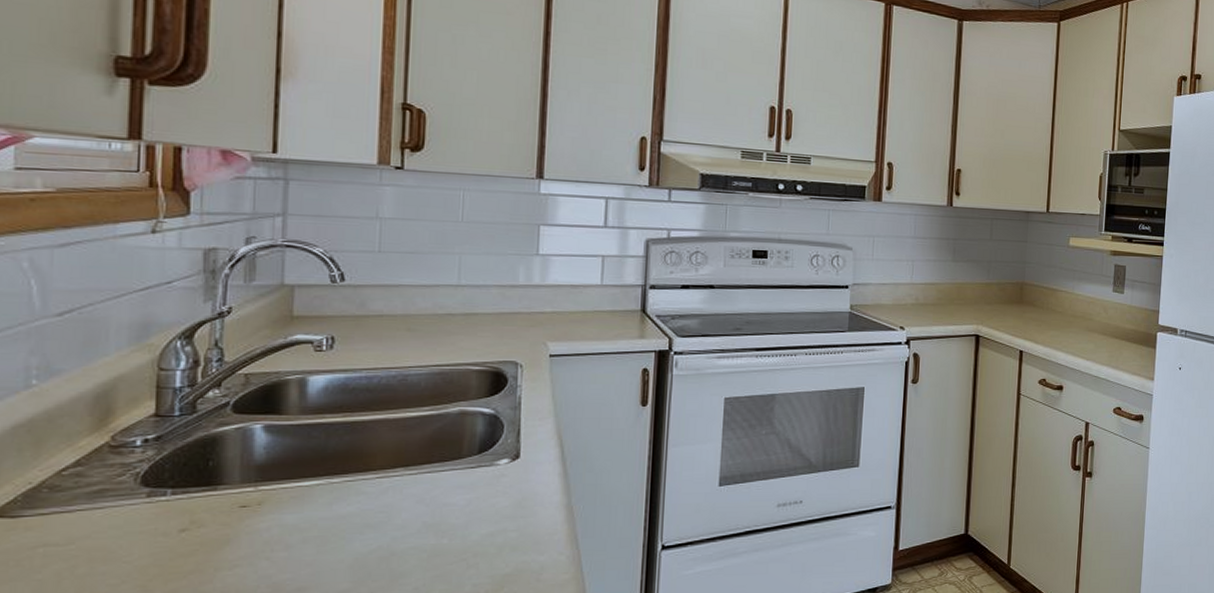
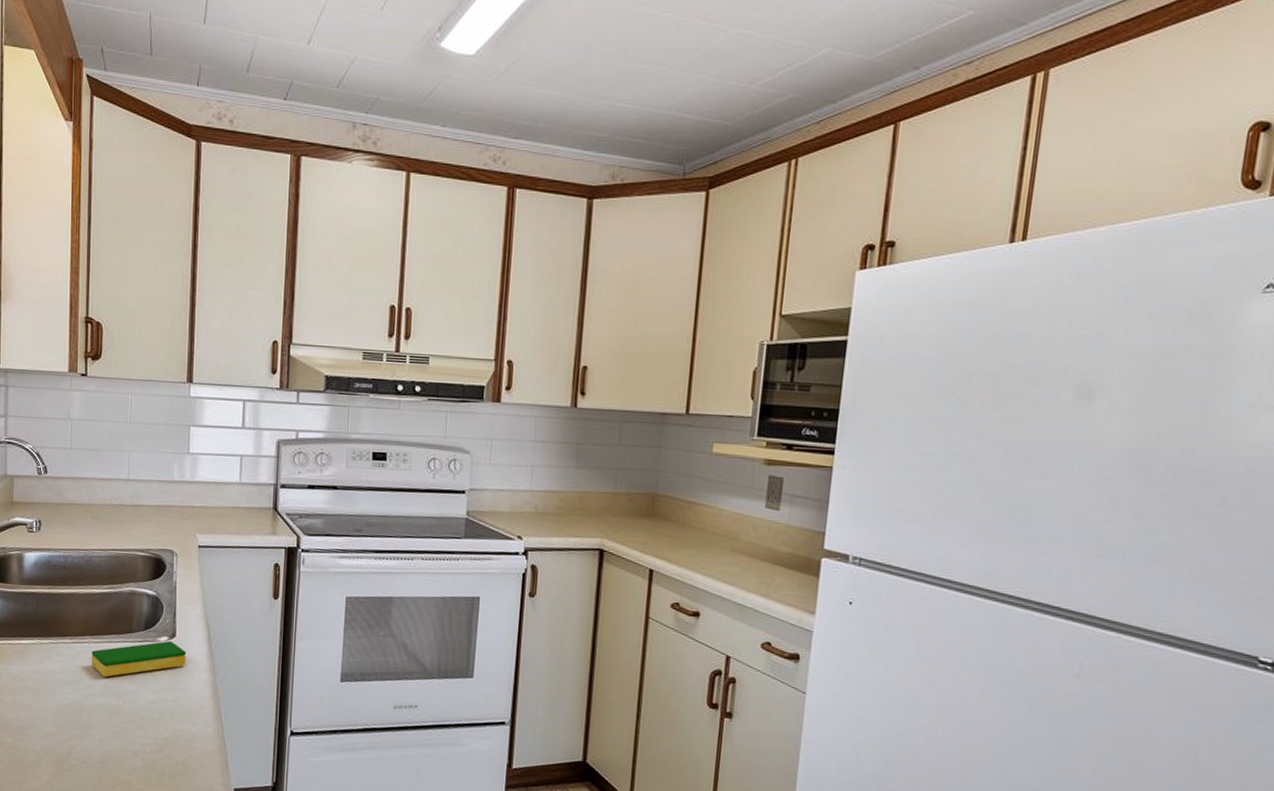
dish sponge: none [404,464,534,514] -> present [91,641,187,677]

